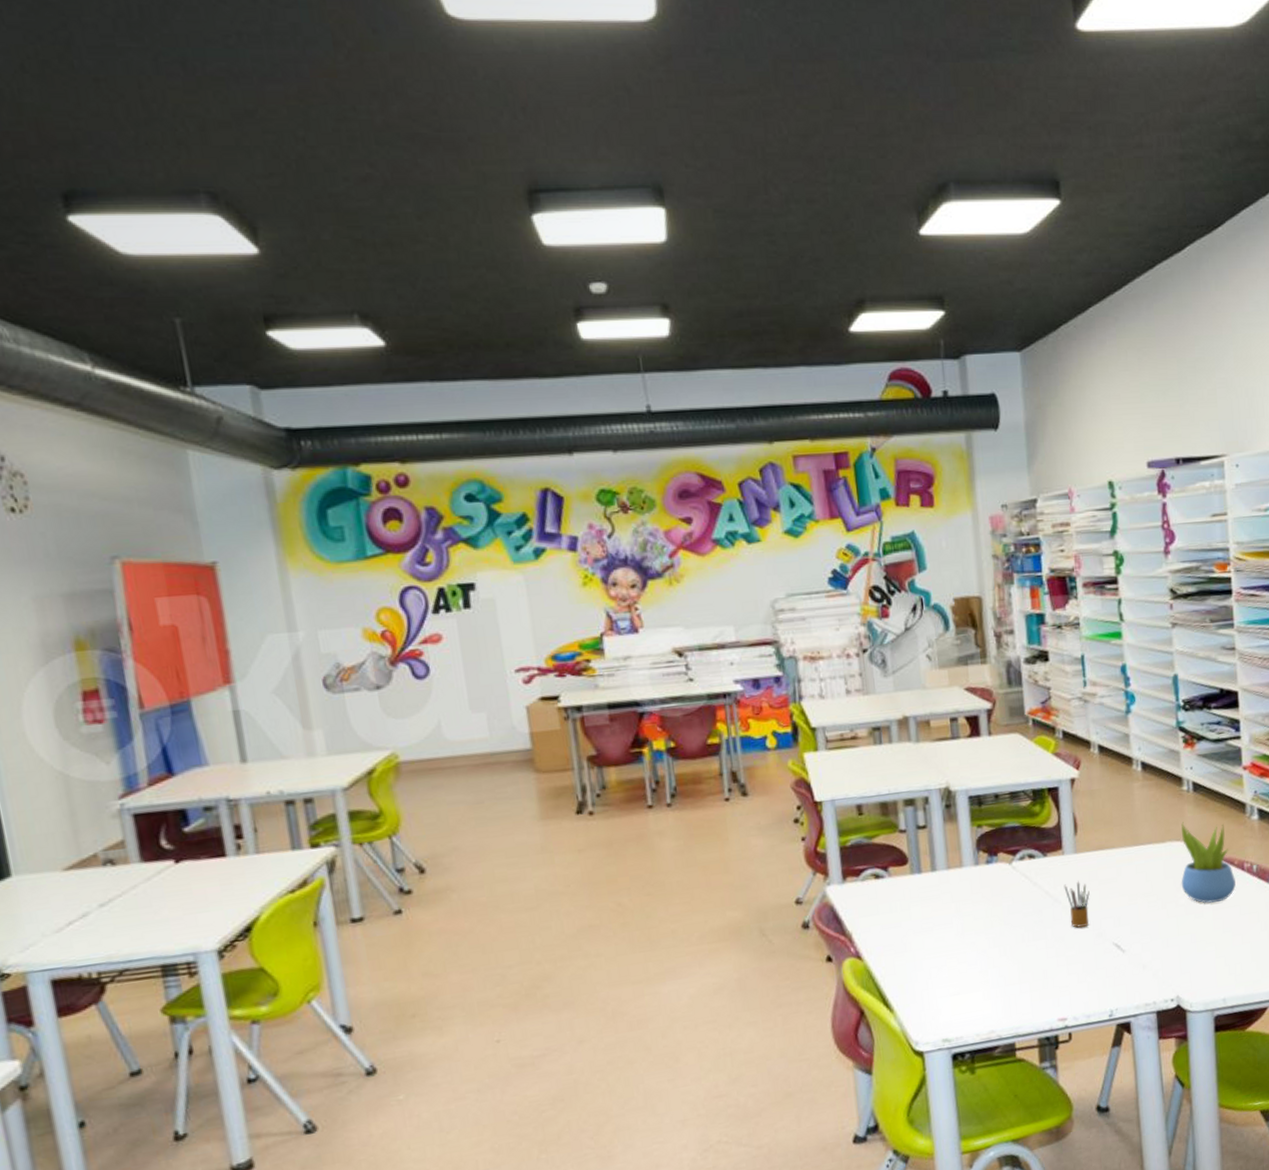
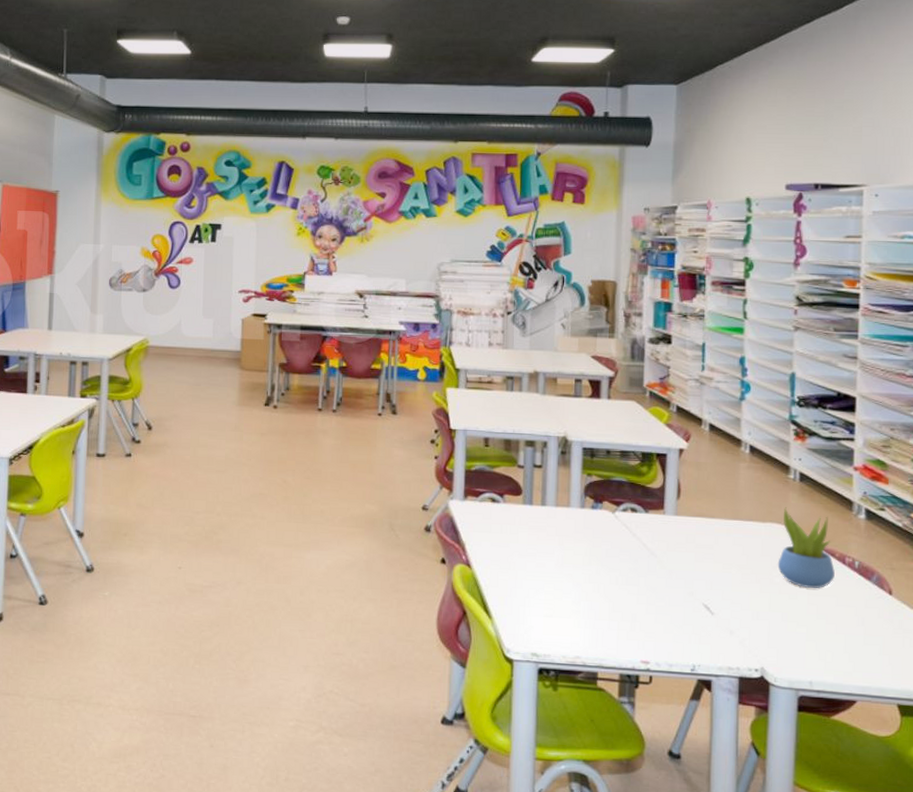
pencil box: present [1063,881,1090,928] -> none [661,540,685,583]

